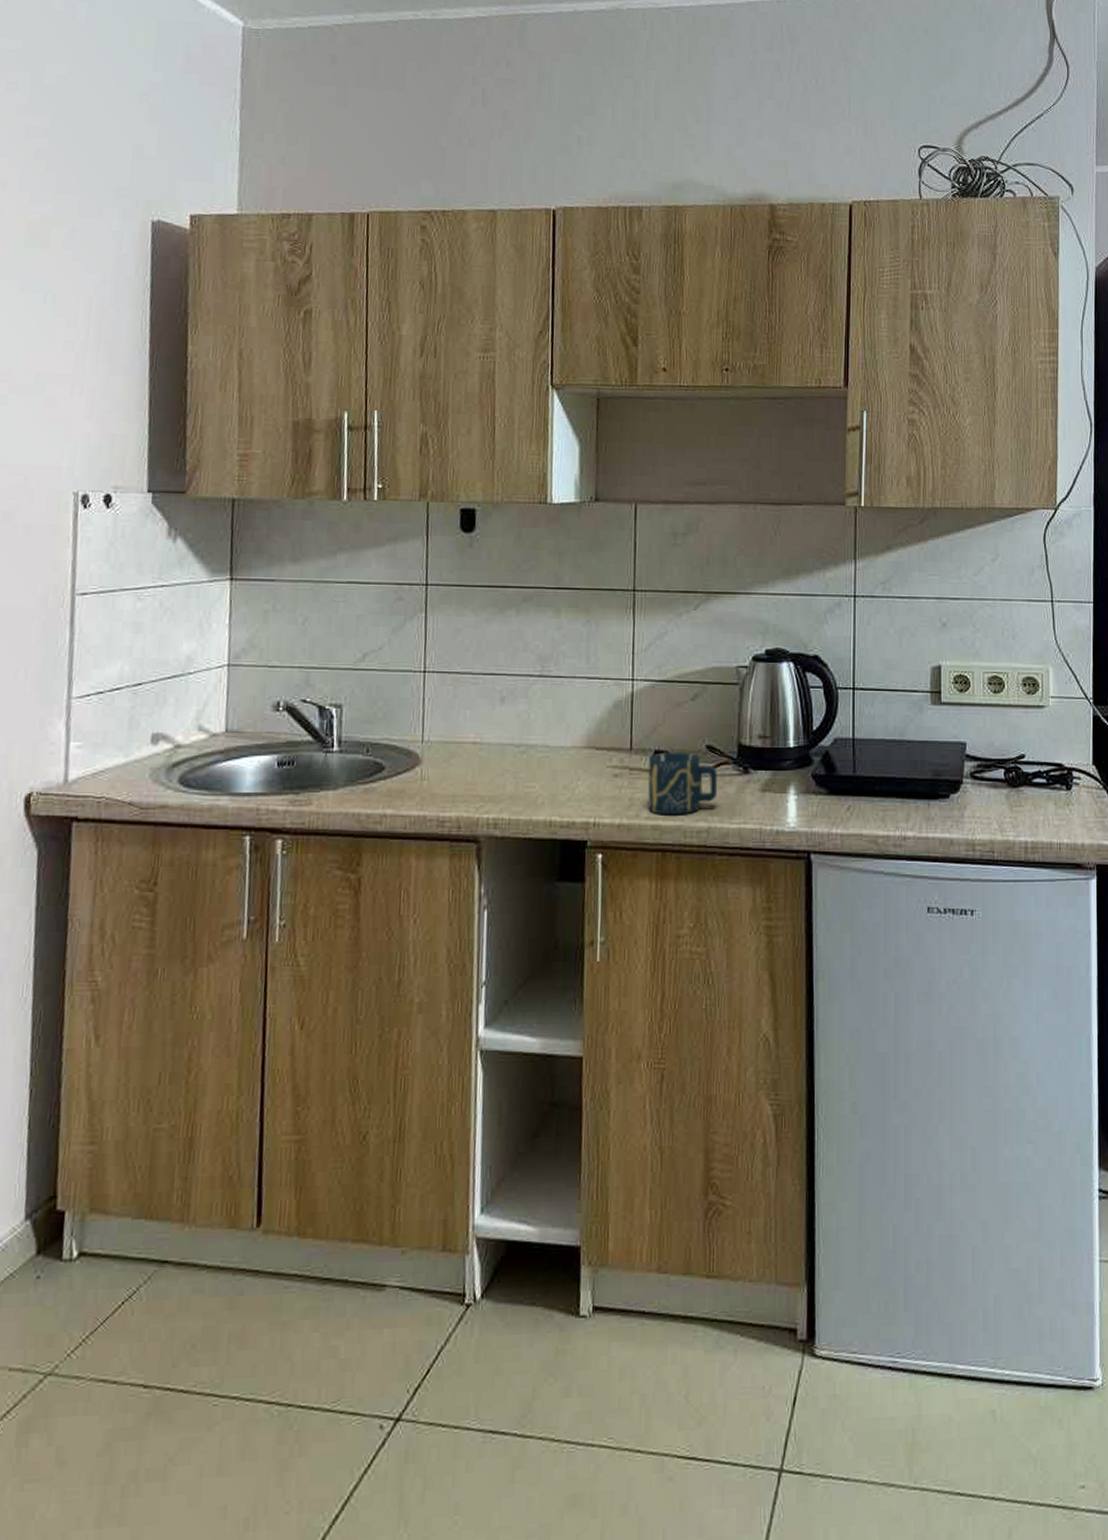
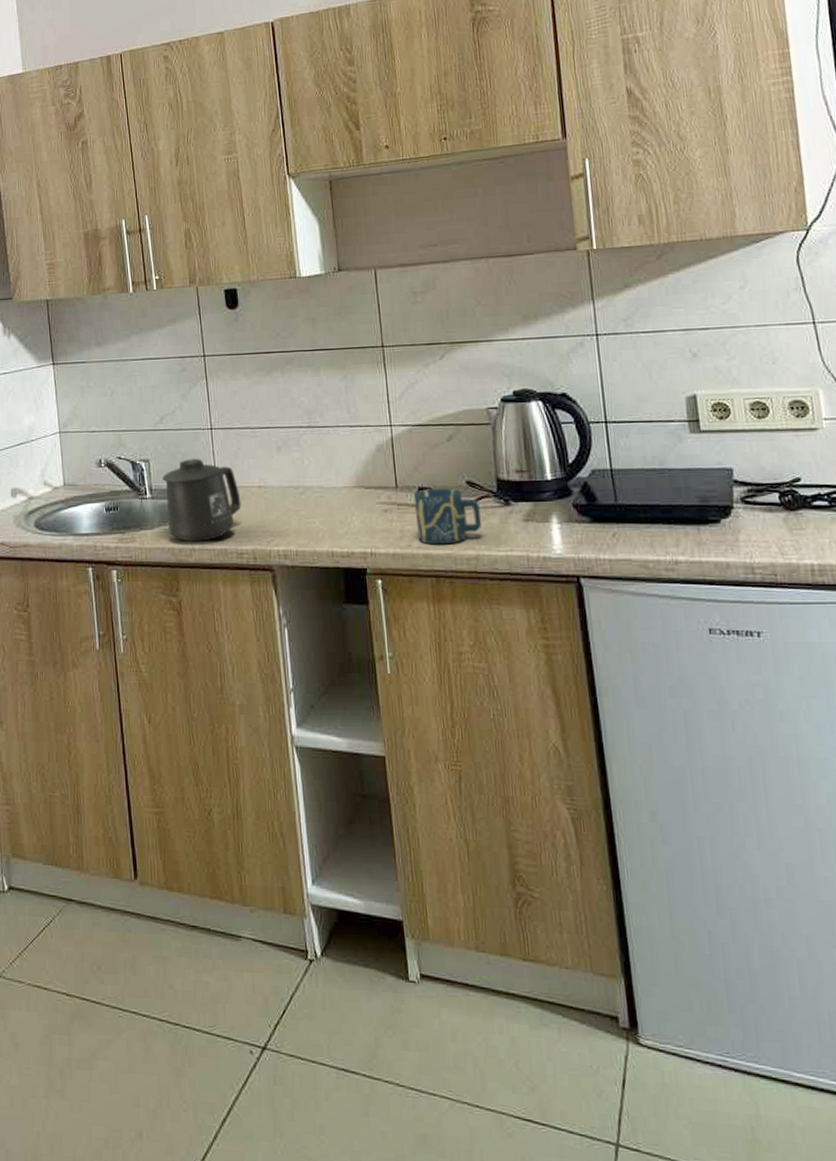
mug: none [356,706,451,806] -> present [162,458,241,542]

